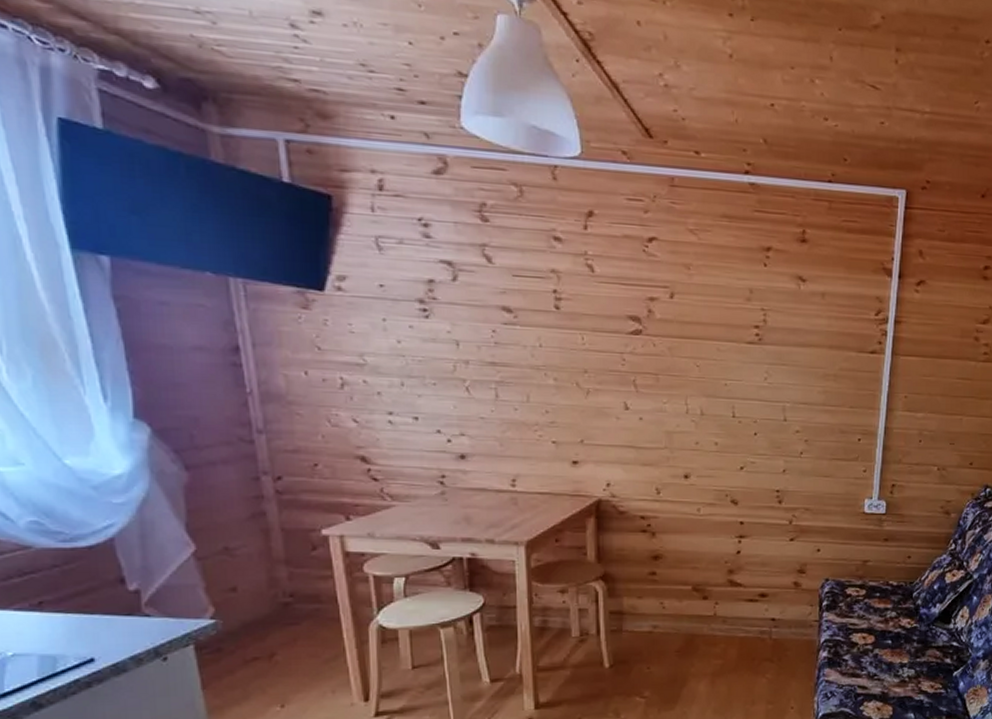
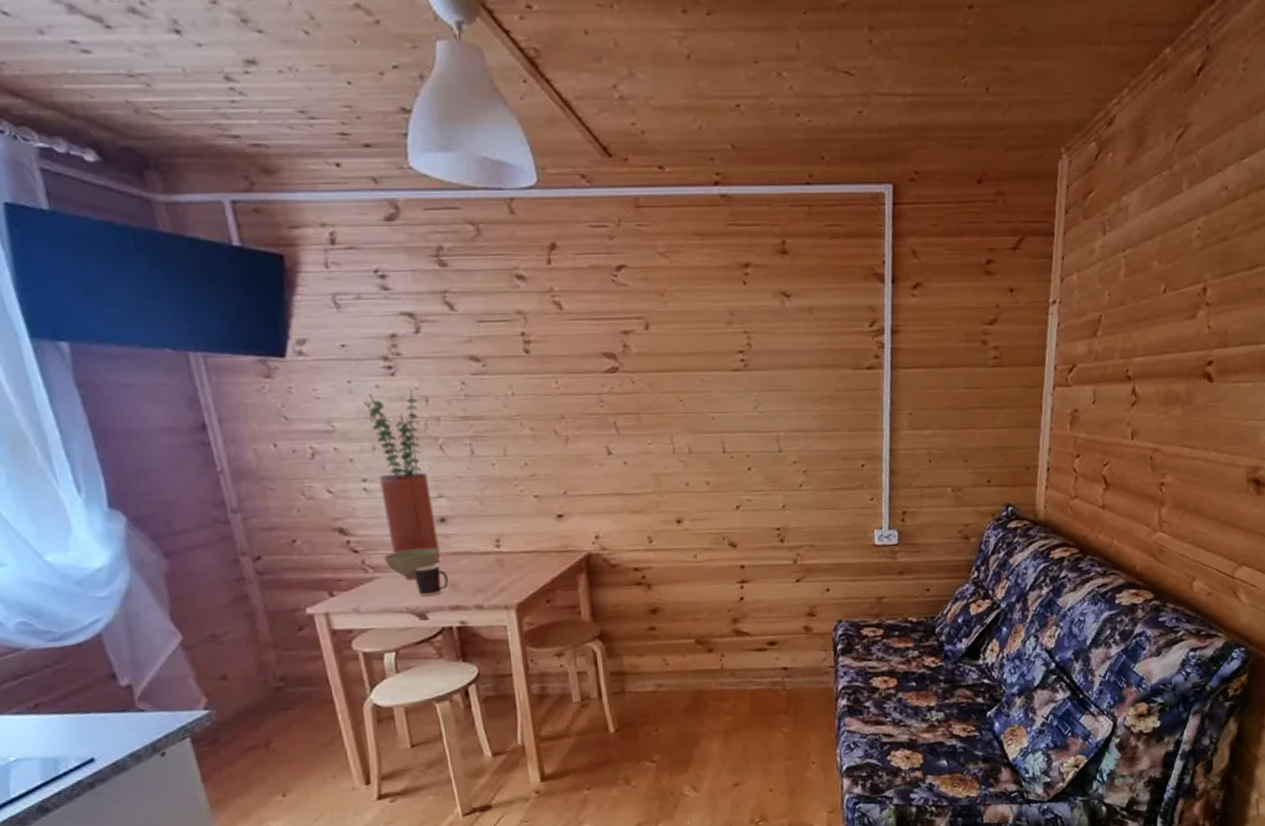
vase: none [399,332,457,497] -> present [367,389,440,563]
bowl: none [401,482,457,510] -> present [383,547,440,580]
mug: none [430,498,463,527] -> present [413,565,448,597]

